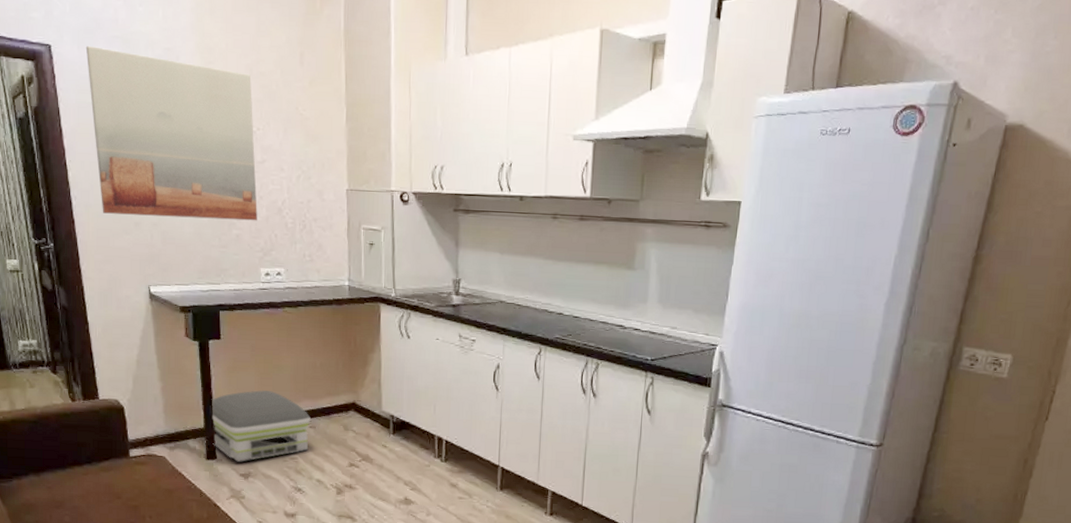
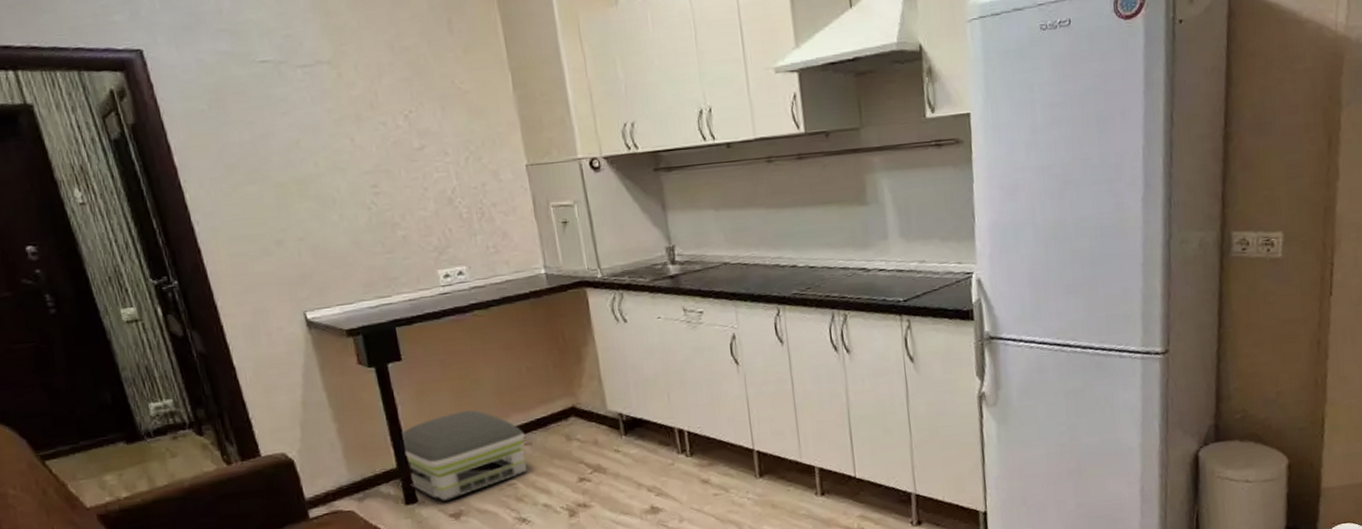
wall art: present [85,46,257,221] -> none [186,44,425,236]

